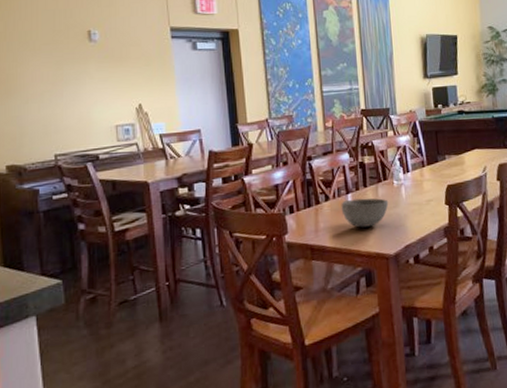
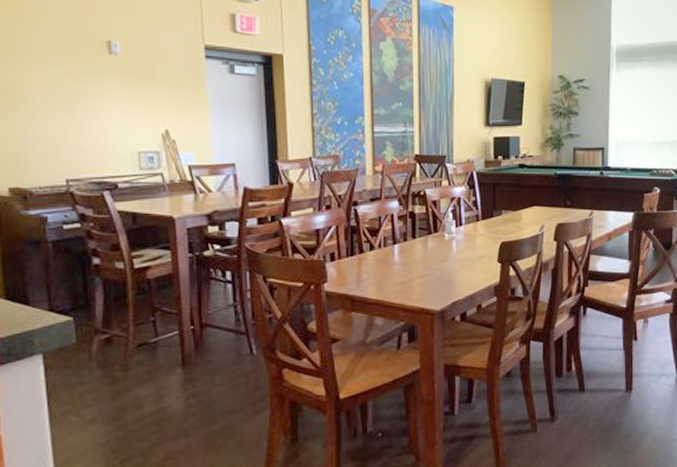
bowl: present [341,198,389,228] -> none [386,250,438,281]

